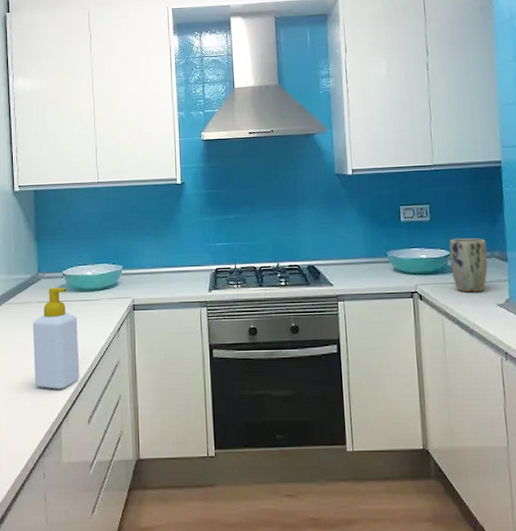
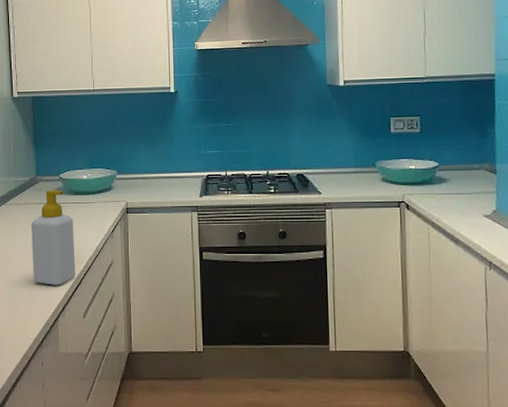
plant pot: present [449,238,488,293] -> none [438,150,477,203]

